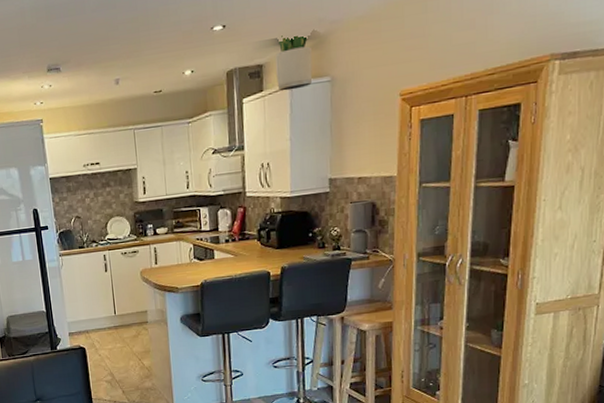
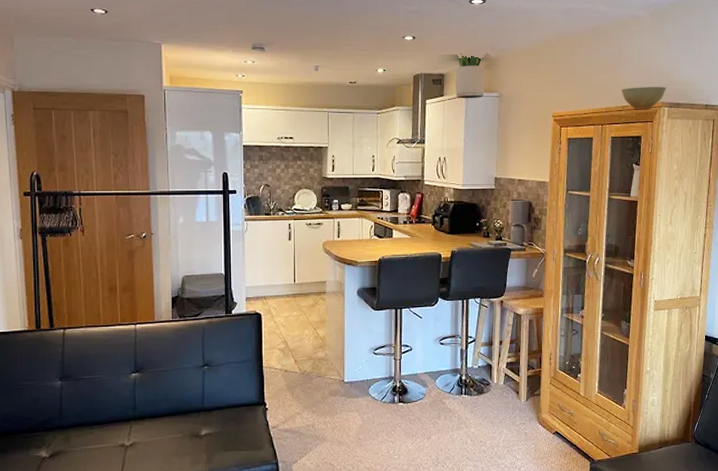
bowl: none [492,32,558,71] -> present [621,86,667,110]

